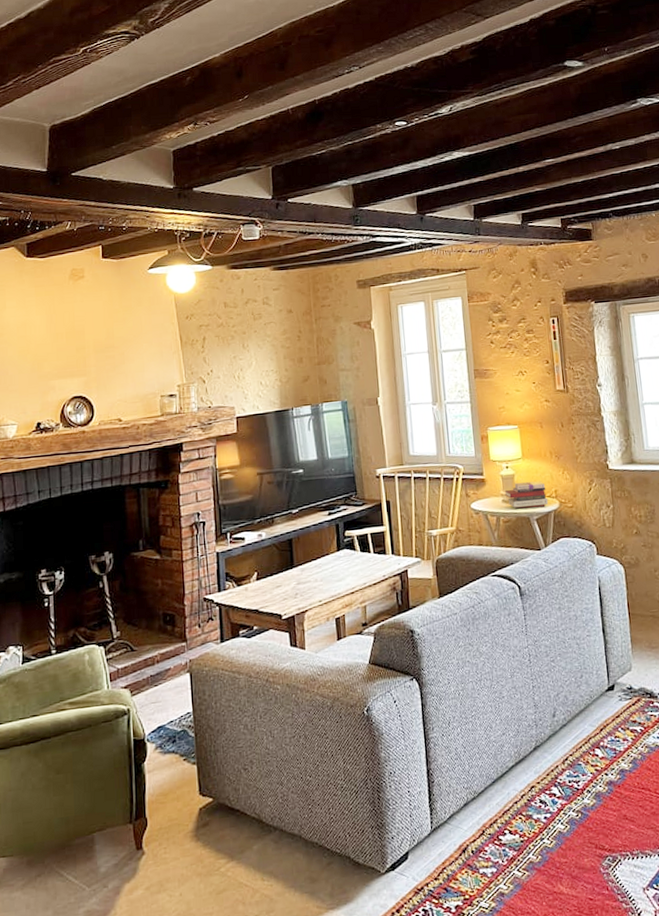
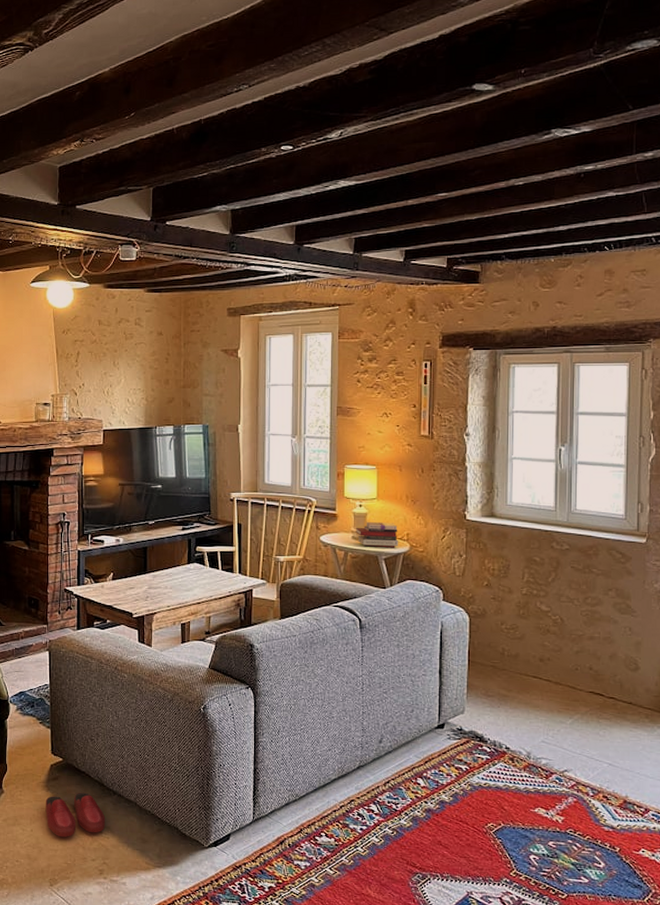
slippers: none [195,834,268,897] -> present [45,792,106,838]

